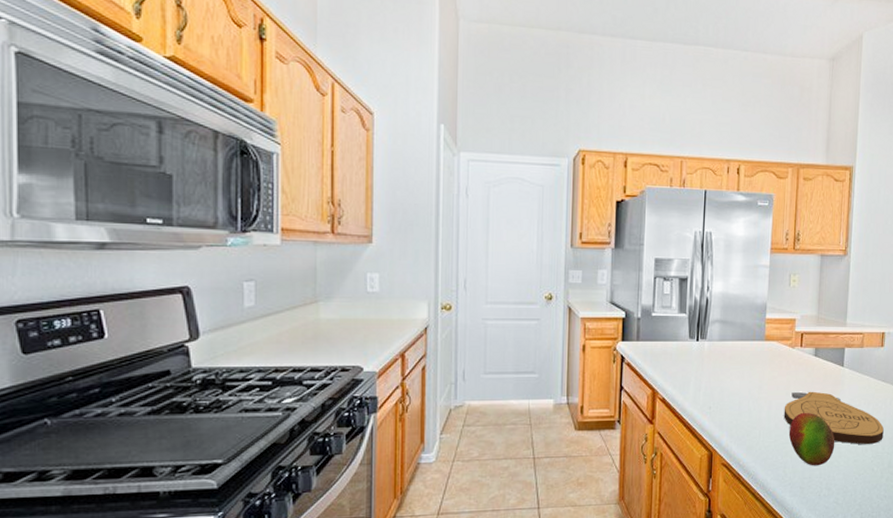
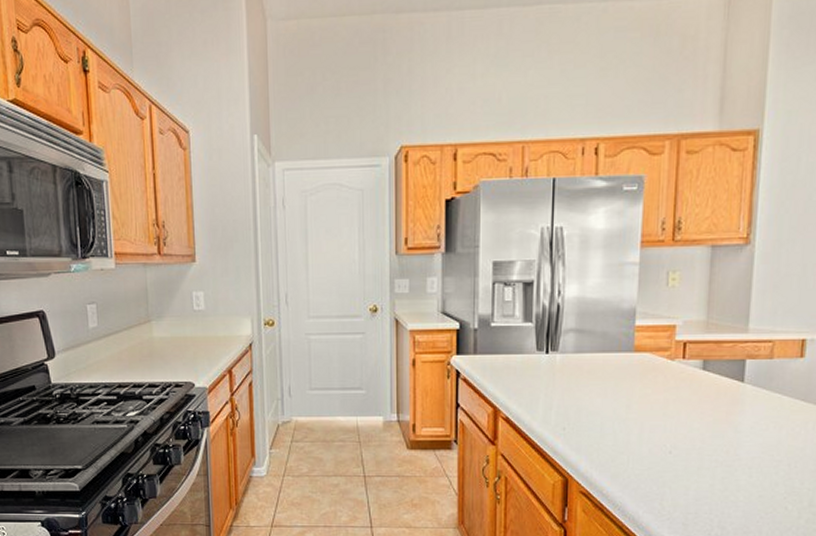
cutting board: present [783,391,884,445] -> none [660,411,803,478]
fruit: present [788,412,835,466] -> none [666,436,732,500]

